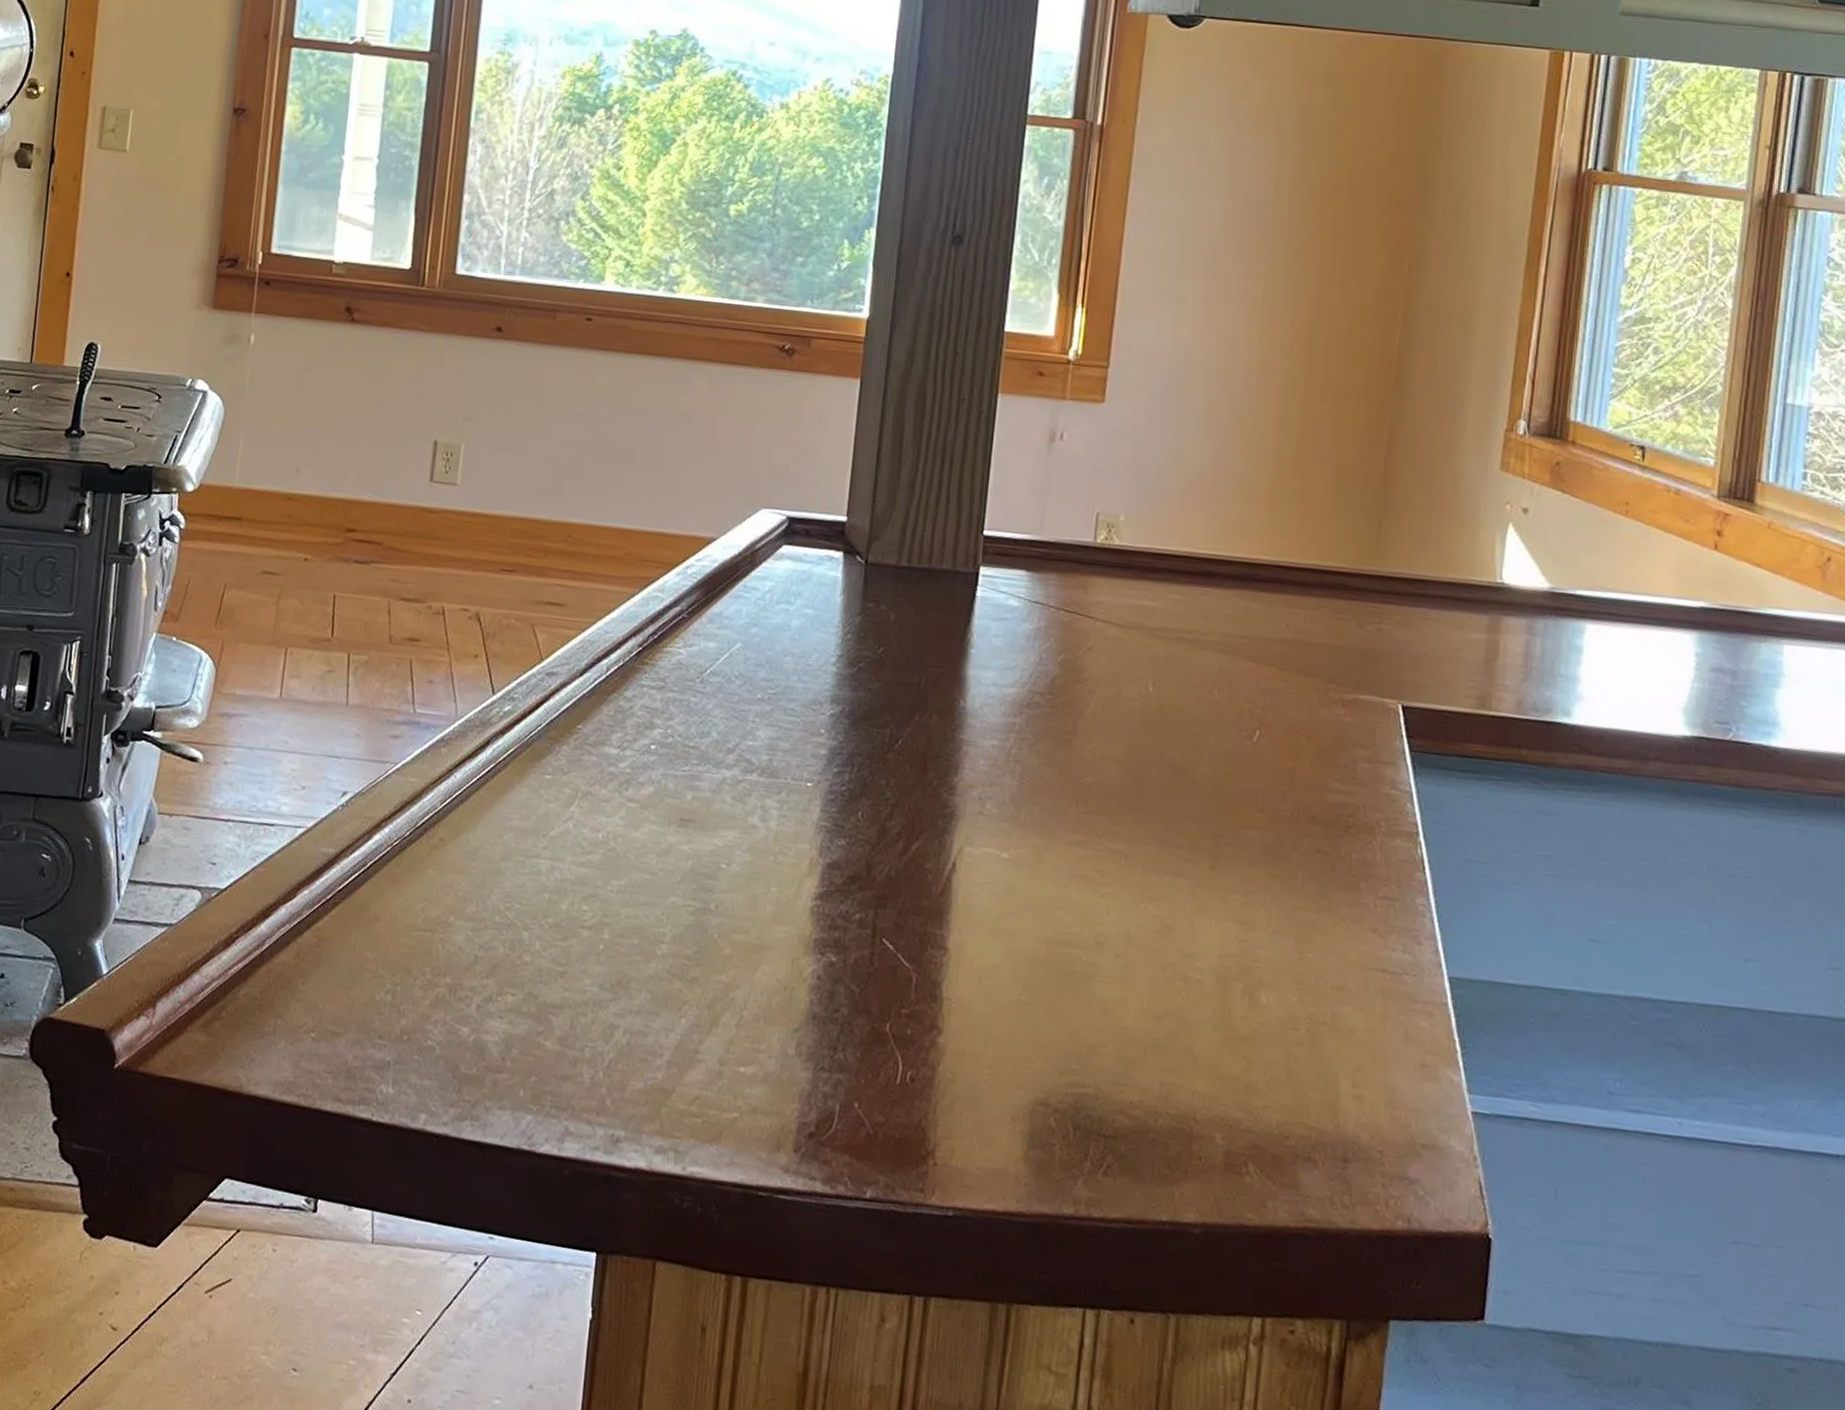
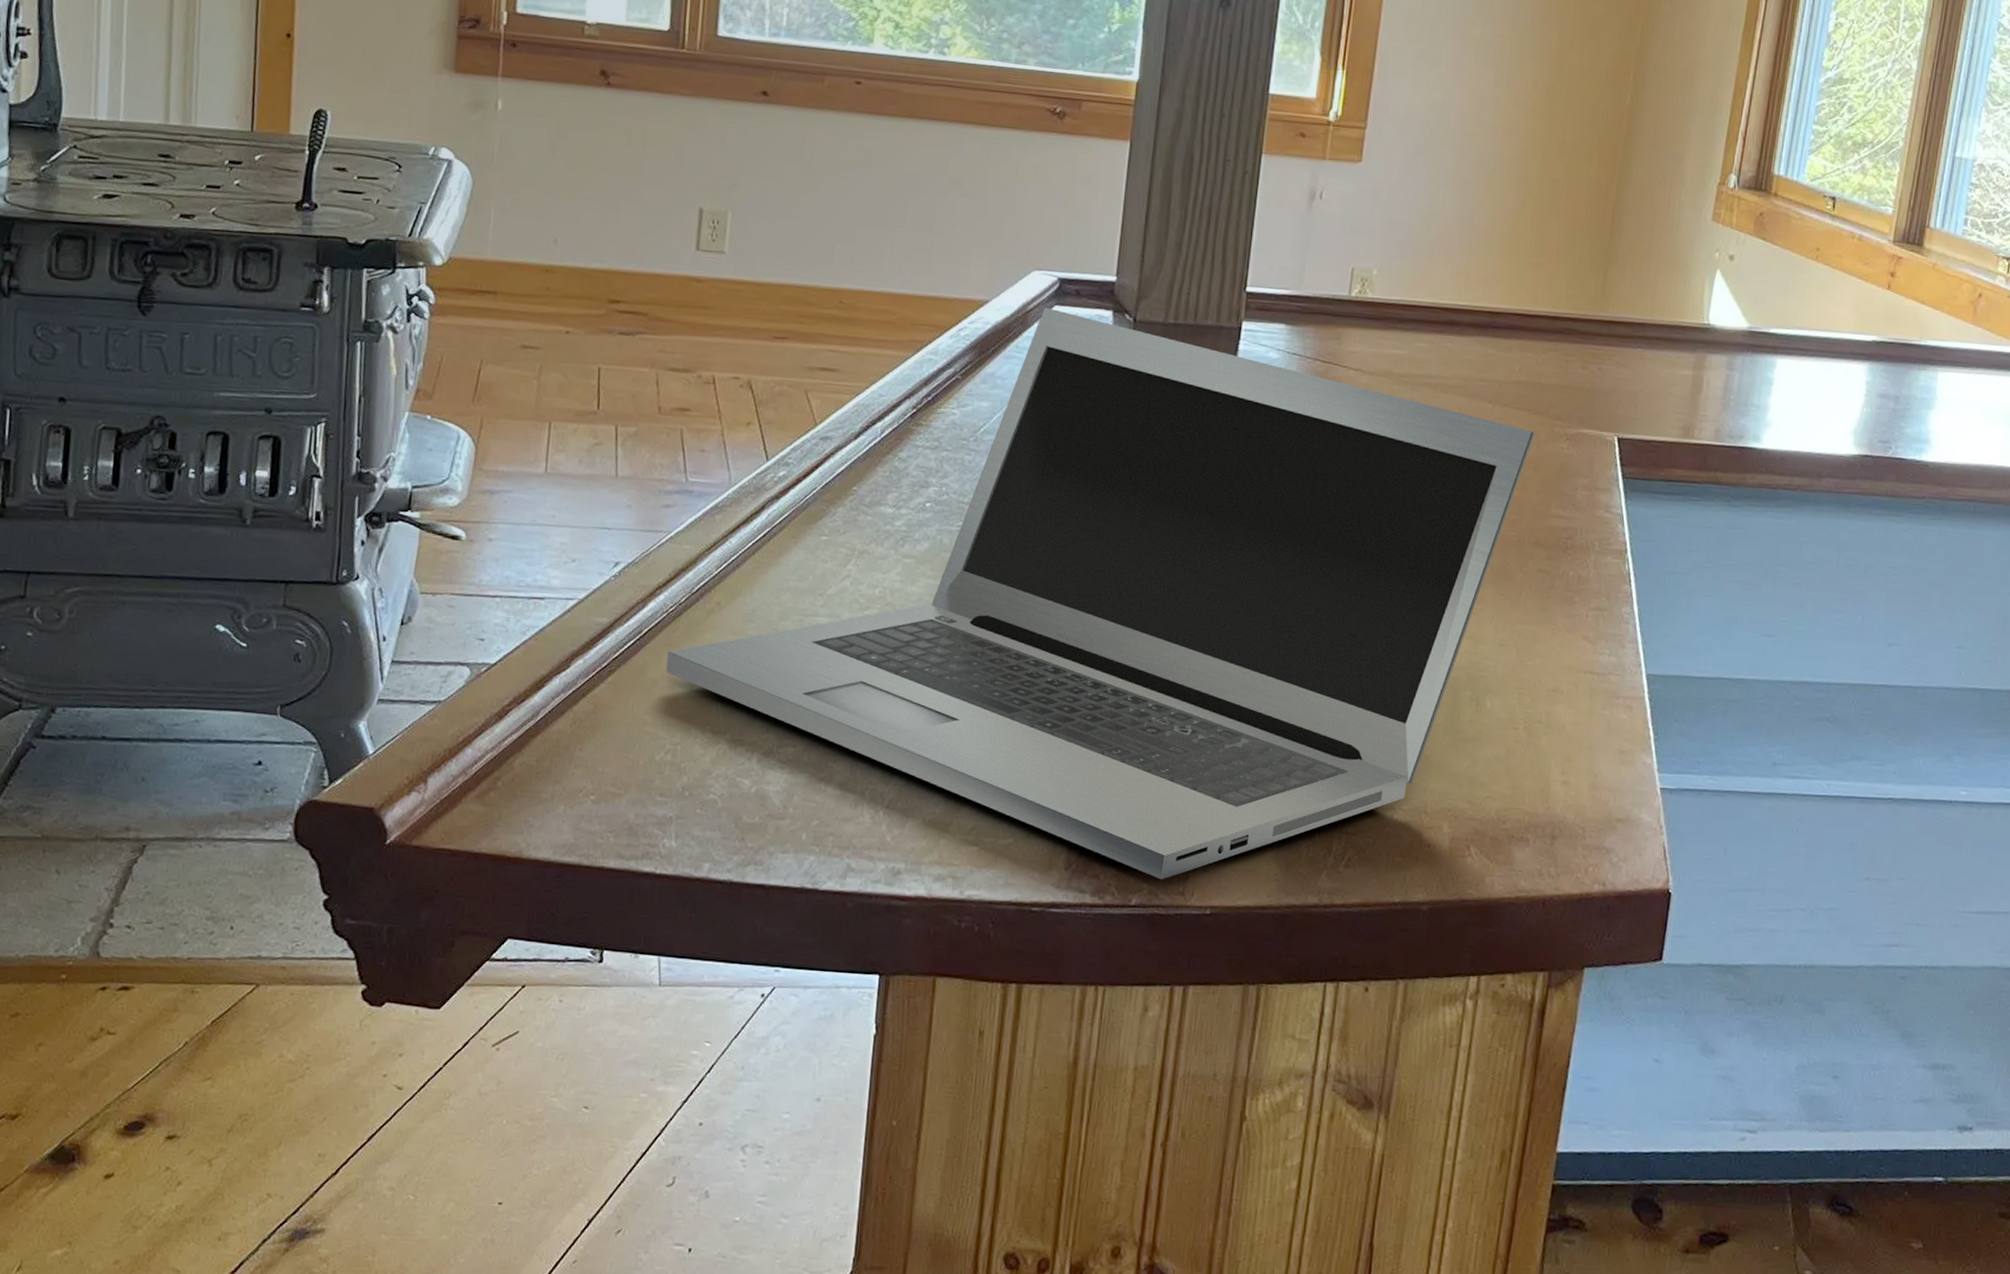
laptop: none [389,546,1307,1173] -> present [666,307,1536,880]

